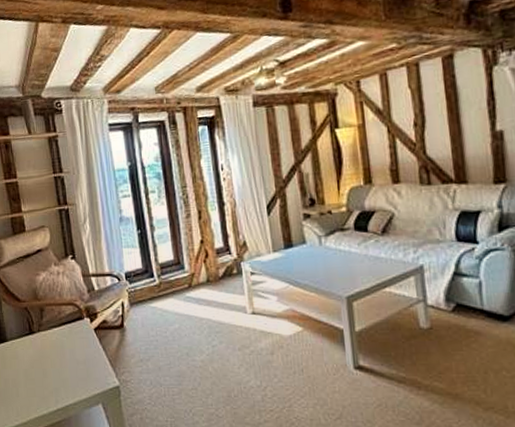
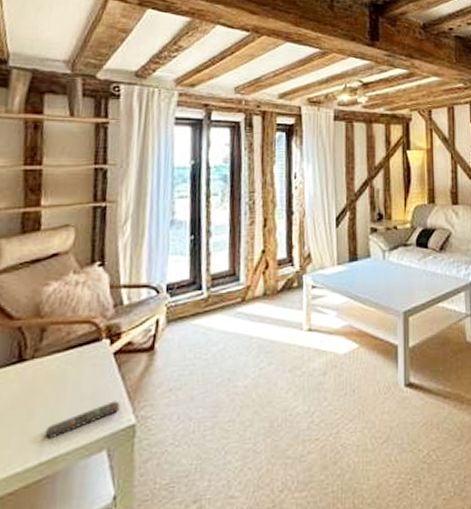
remote control: none [57,367,106,391] -> present [44,401,120,438]

